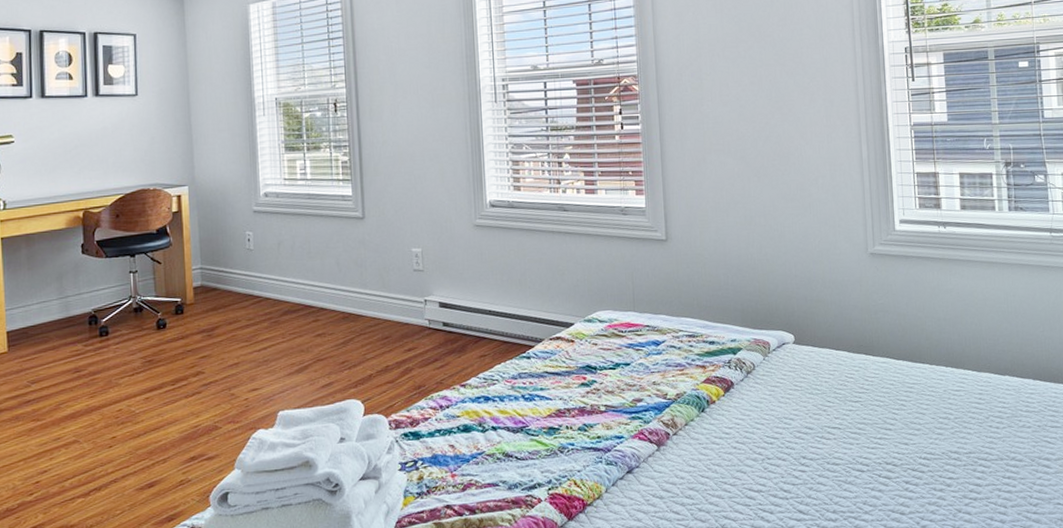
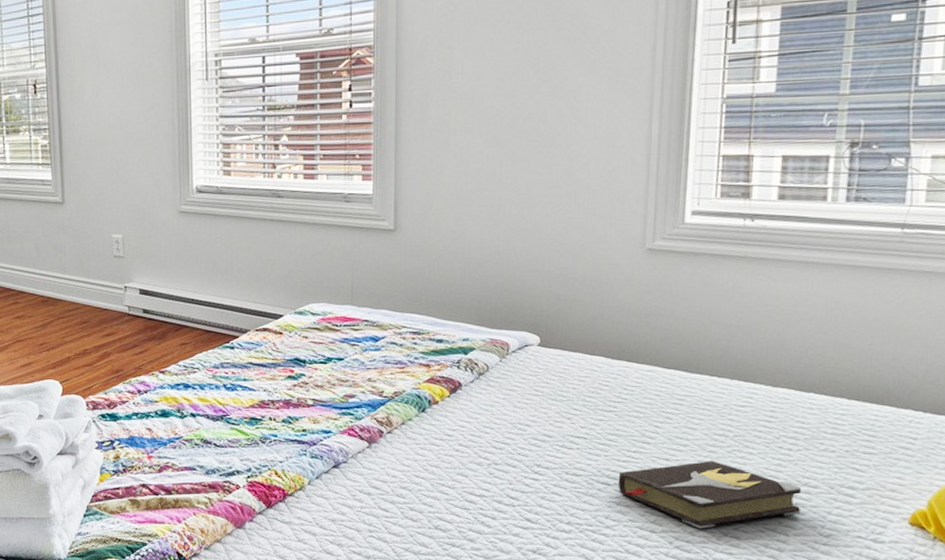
hardback book: none [869,442,1013,508] -> present [618,461,802,529]

